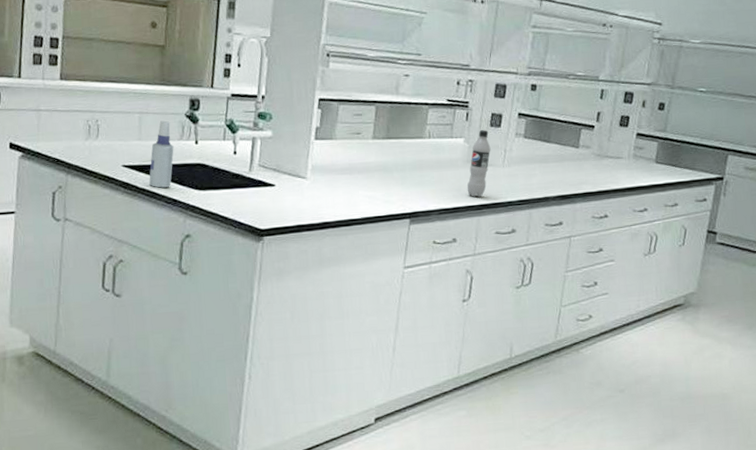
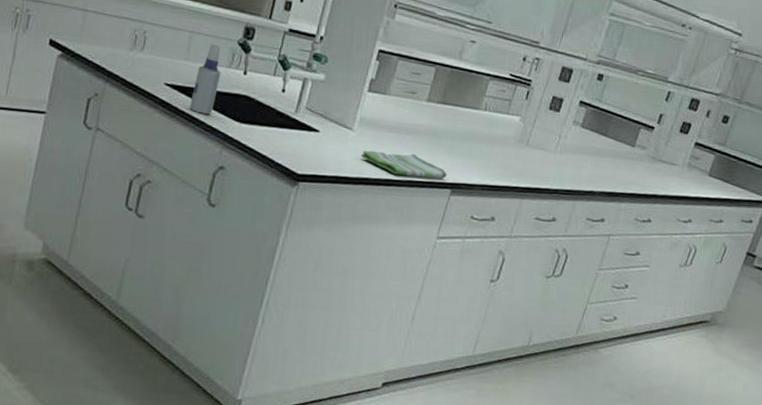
dish towel: none [318,191,404,214] -> present [361,150,447,180]
beverage bottle: present [467,130,491,198] -> none [514,111,546,180]

